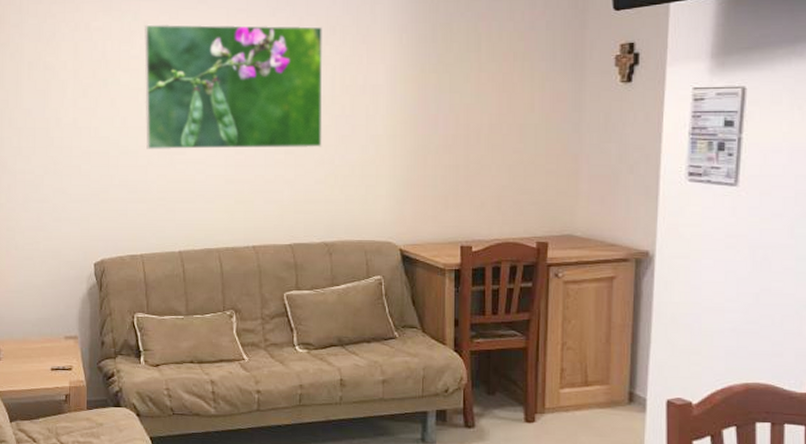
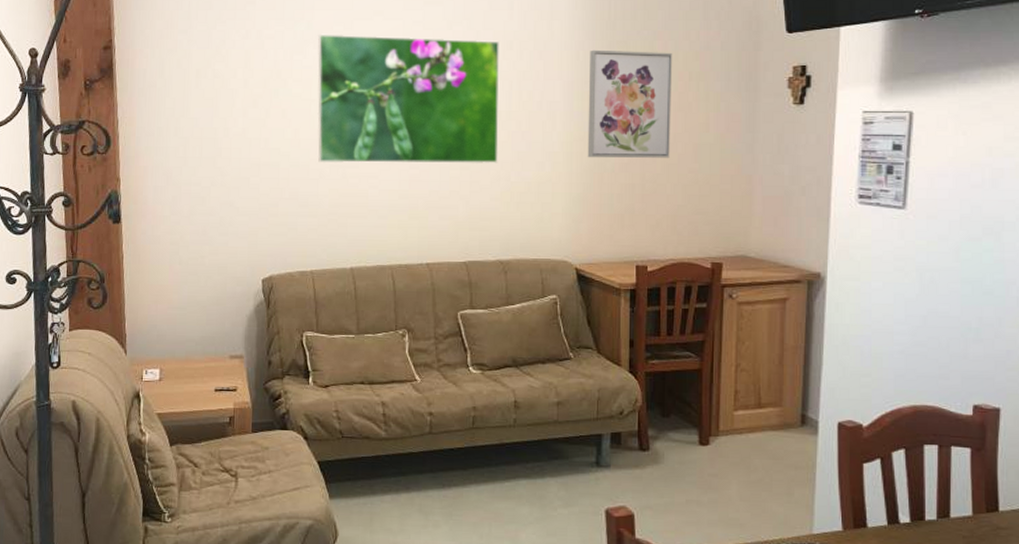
wall art: none [411,32,496,141] -> present [587,49,672,158]

